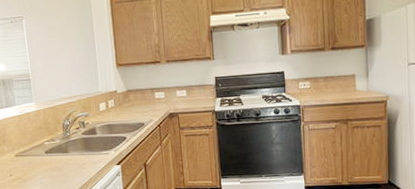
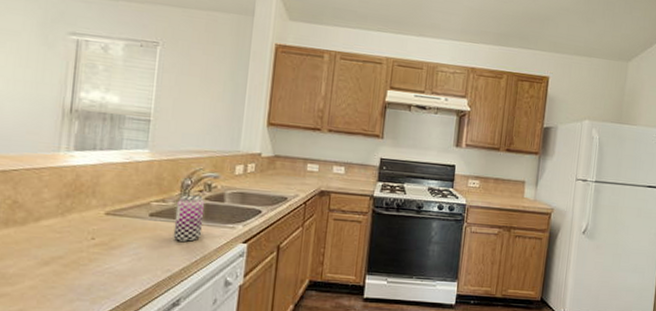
beer can: none [62,132,86,169] -> present [173,195,205,242]

